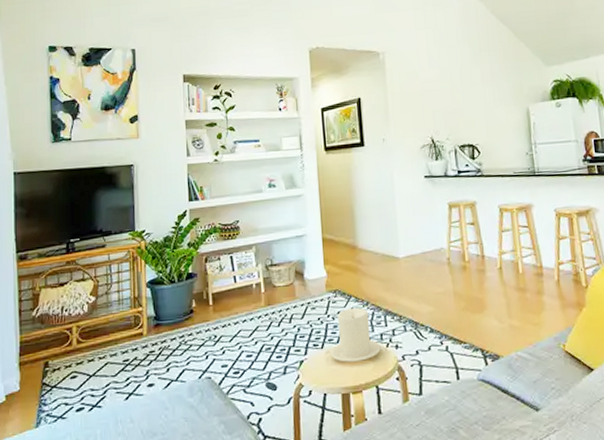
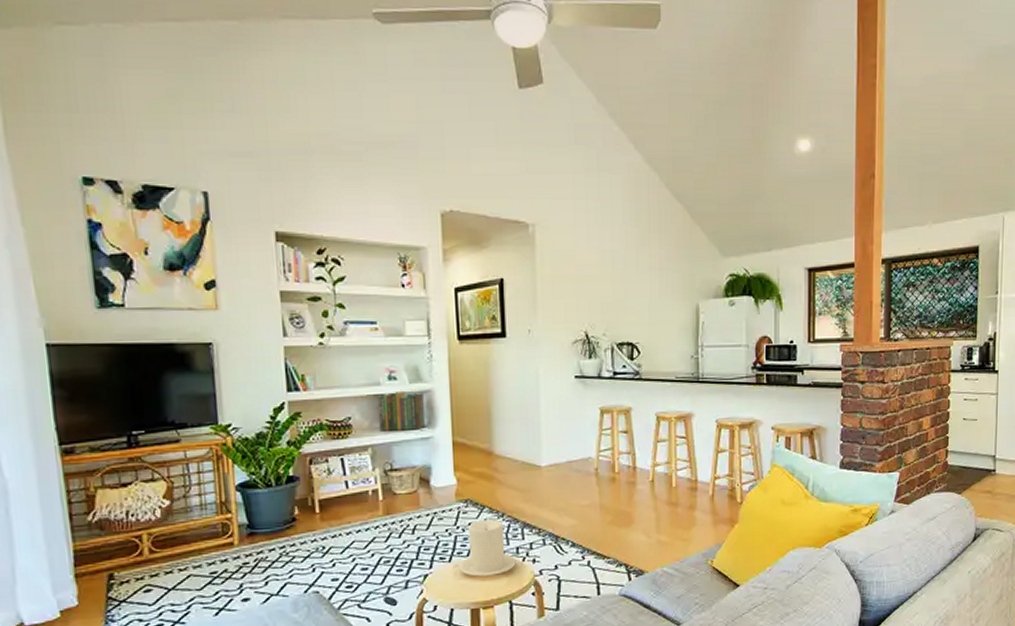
books: none [259,196,300,232] -> present [377,390,426,431]

